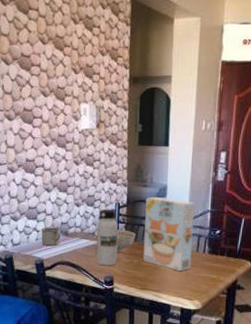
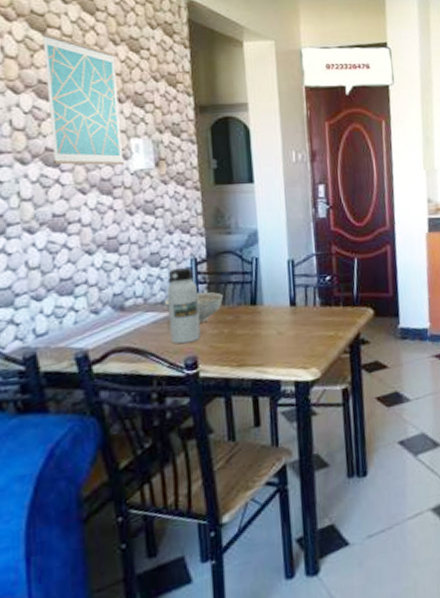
wall art: none [25,14,75,125] -> present [41,33,124,166]
mug: present [41,227,61,246] -> none [82,301,114,330]
cereal box: present [143,196,195,272] -> none [232,244,301,335]

